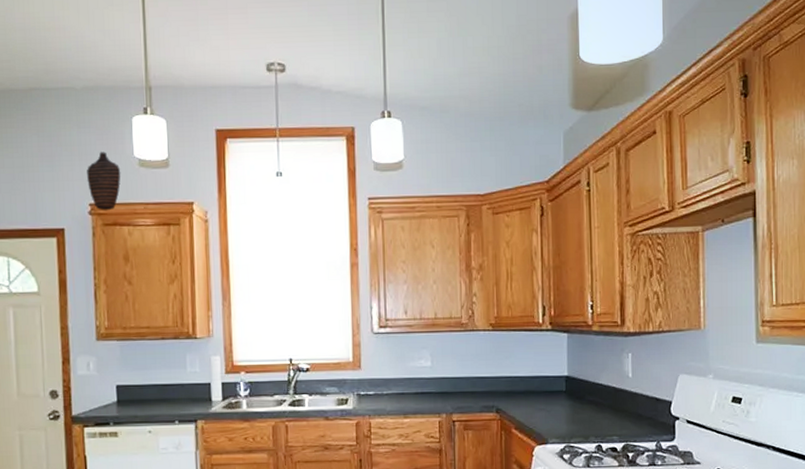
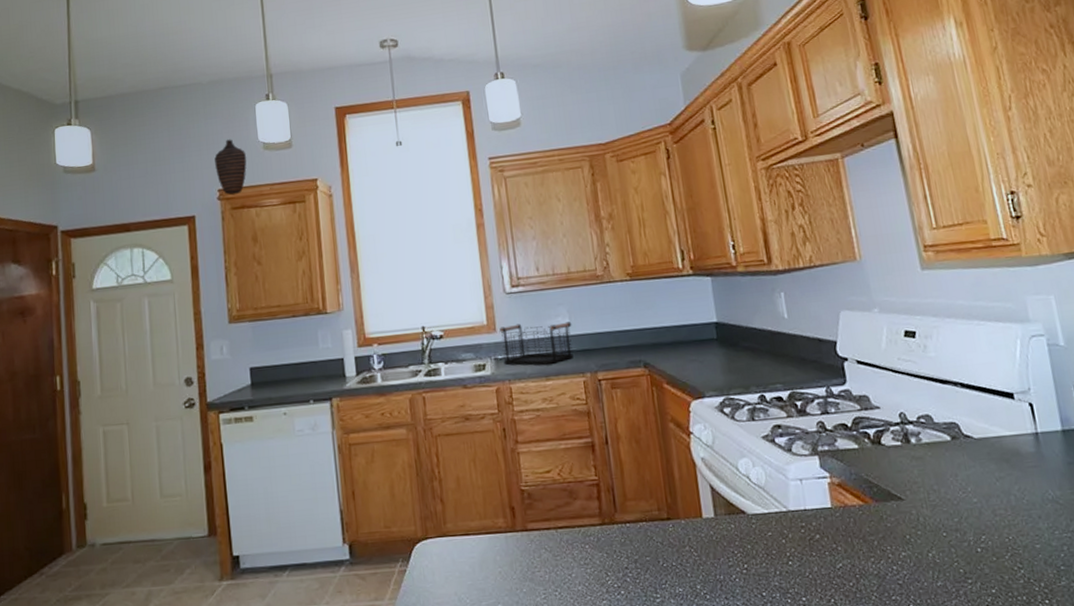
dish rack: none [364,363,433,404] -> present [499,322,574,366]

